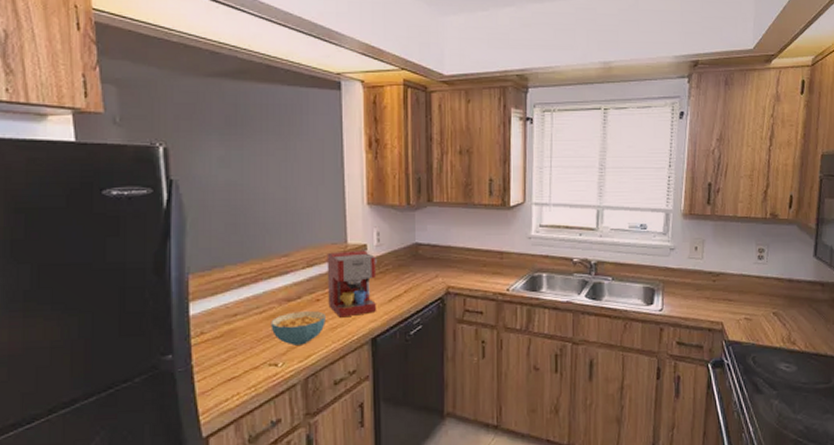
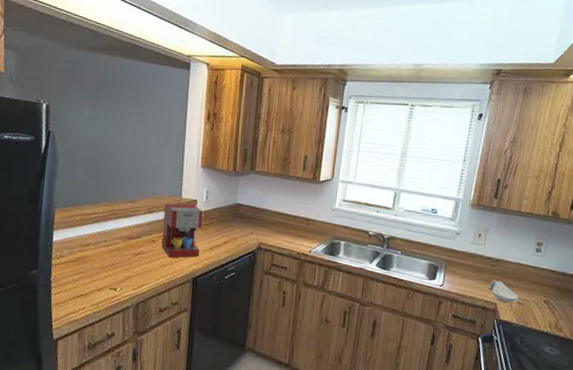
cereal bowl: present [271,311,325,346] -> none [114,248,158,276]
spoon rest: none [711,296,746,321] -> present [488,280,518,304]

